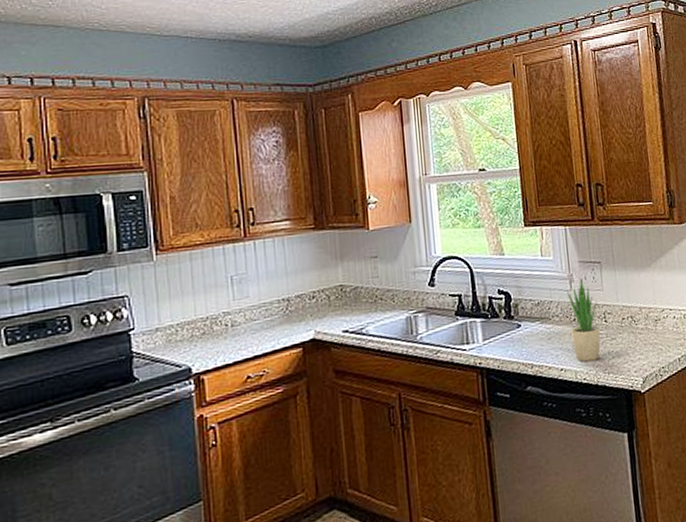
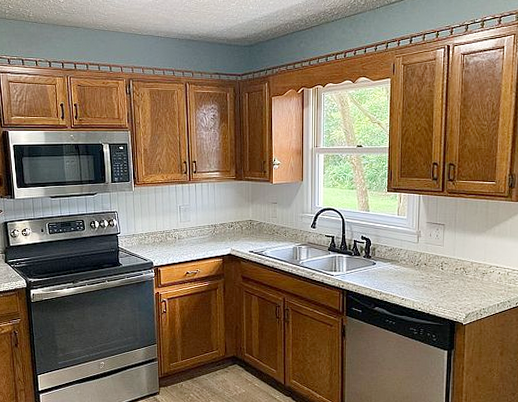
potted plant: present [567,278,601,362] -> none [413,235,438,296]

